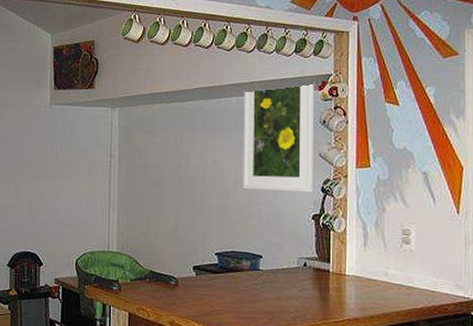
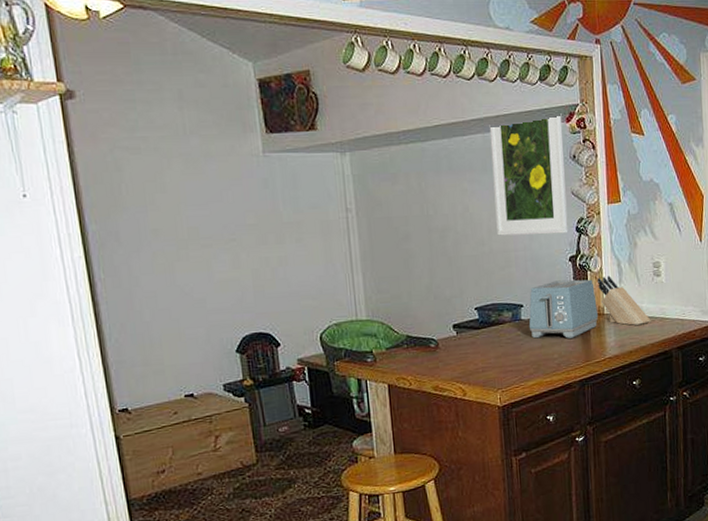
toaster: none [266,236,339,294] -> present [528,279,598,339]
knife block: none [341,237,397,291] -> present [598,275,651,325]

